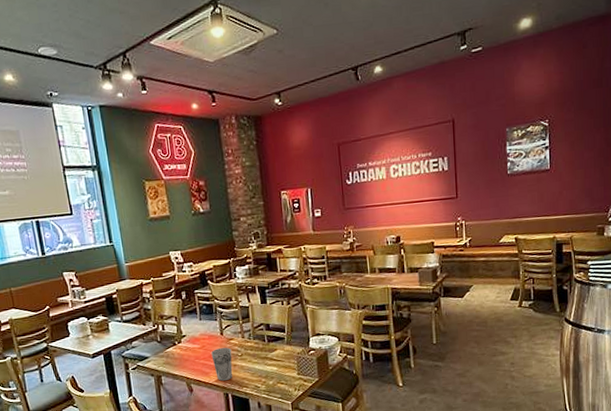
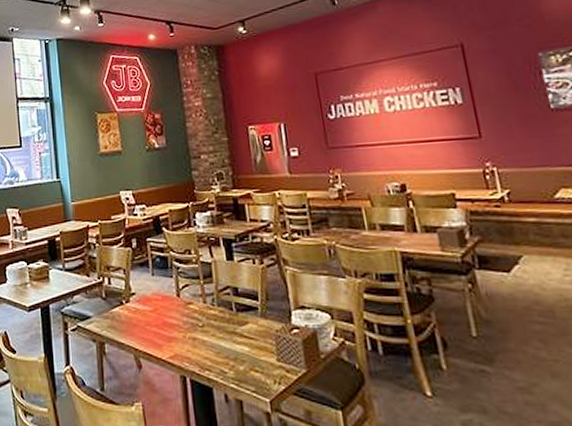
cup: present [211,347,233,381] -> none [165,313,192,358]

